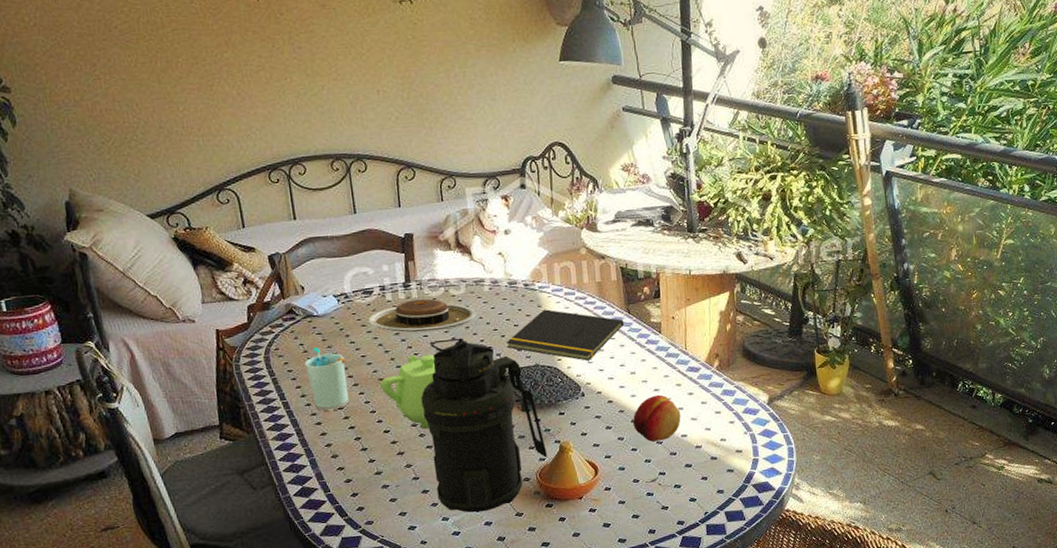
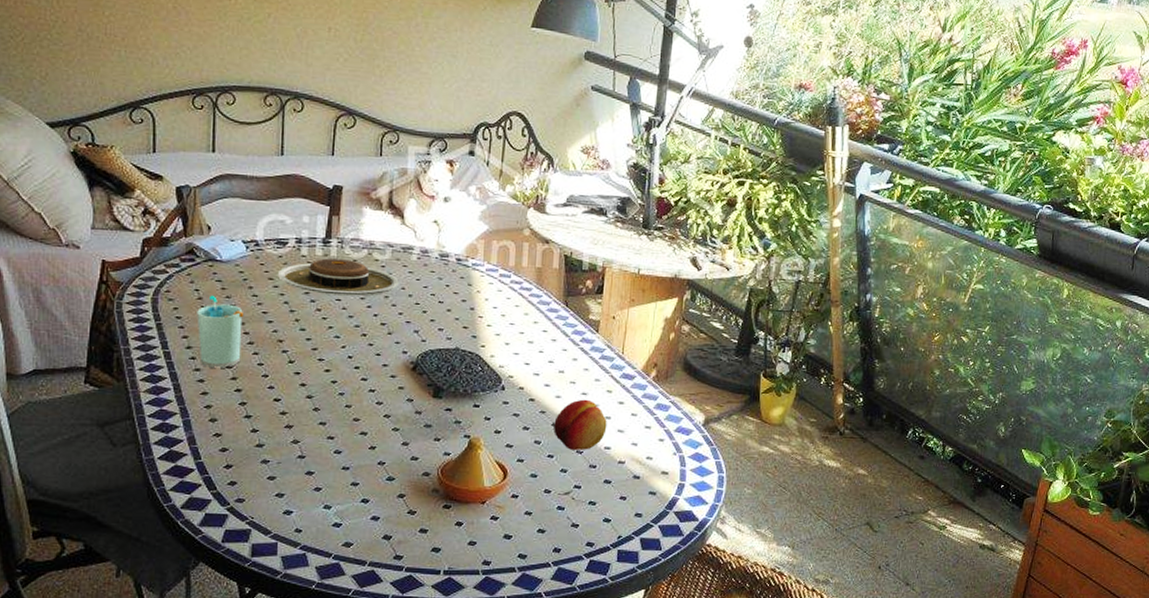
teapot: present [380,354,435,430] -> none [278,319,345,404]
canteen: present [421,338,547,513] -> none [321,306,454,504]
notepad: present [506,309,625,361] -> none [426,289,560,352]

